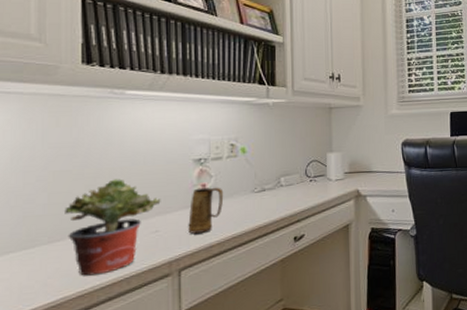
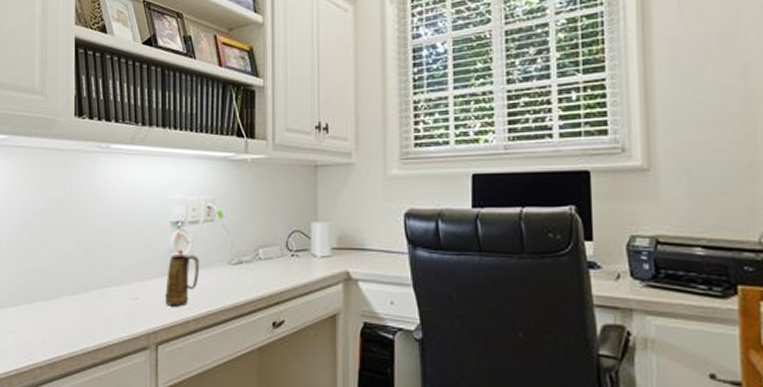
potted plant: present [65,179,161,276] -> none [59,238,141,338]

